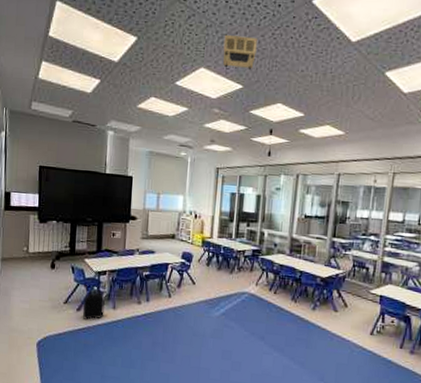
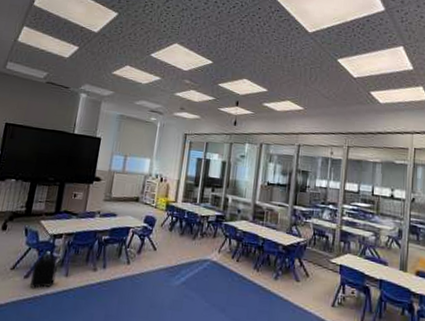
projector: present [223,34,257,75] -> none [196,17,227,51]

